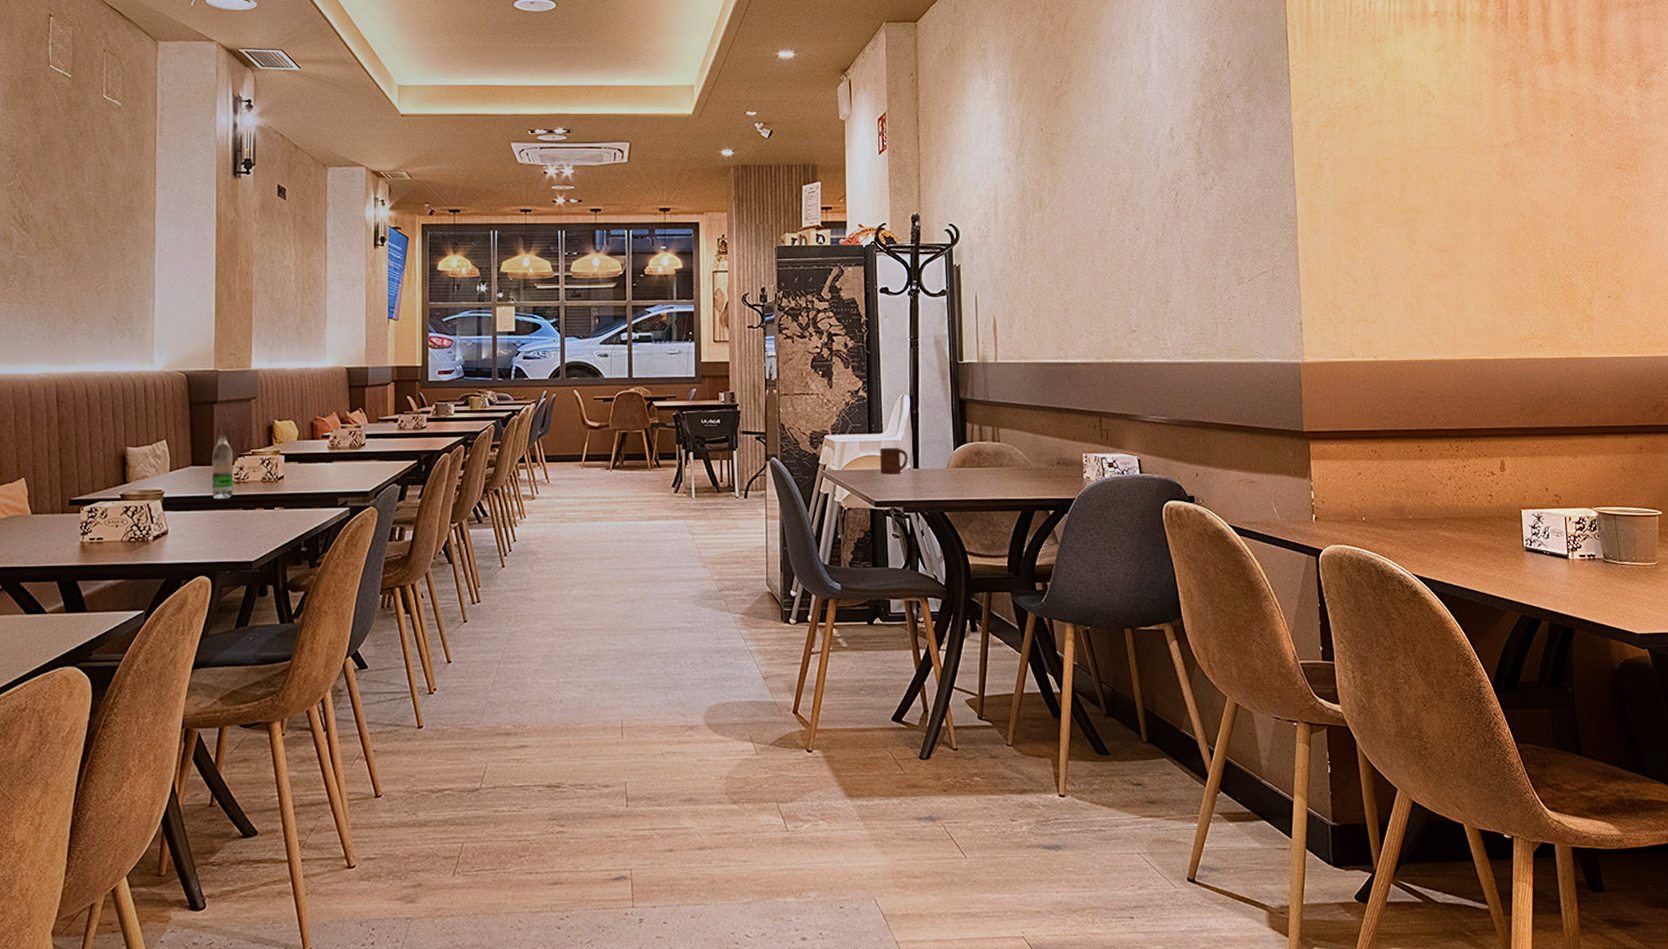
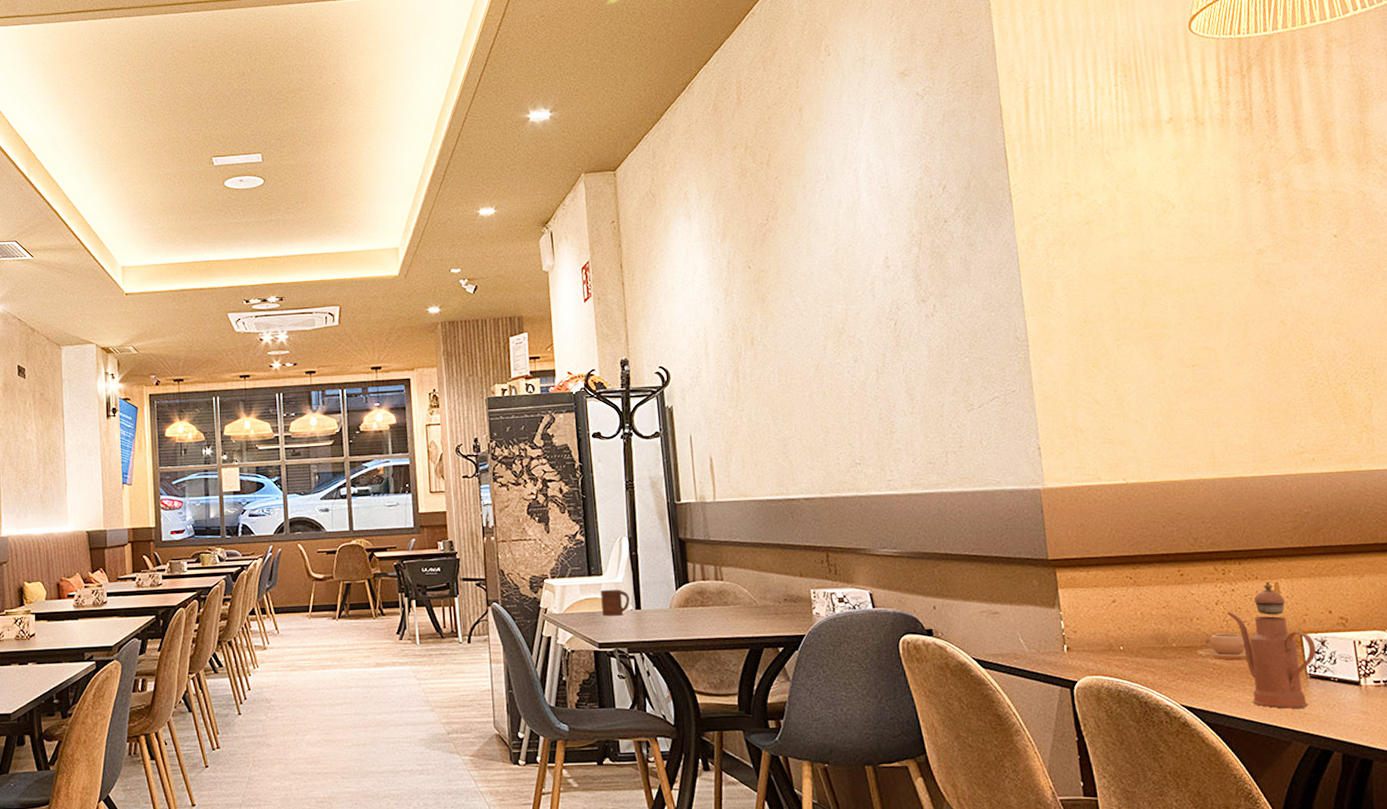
teacup: none [1429,507,1473,533] -> present [1195,633,1247,660]
coffeepot: none [1458,458,1533,580] -> present [1227,581,1316,709]

